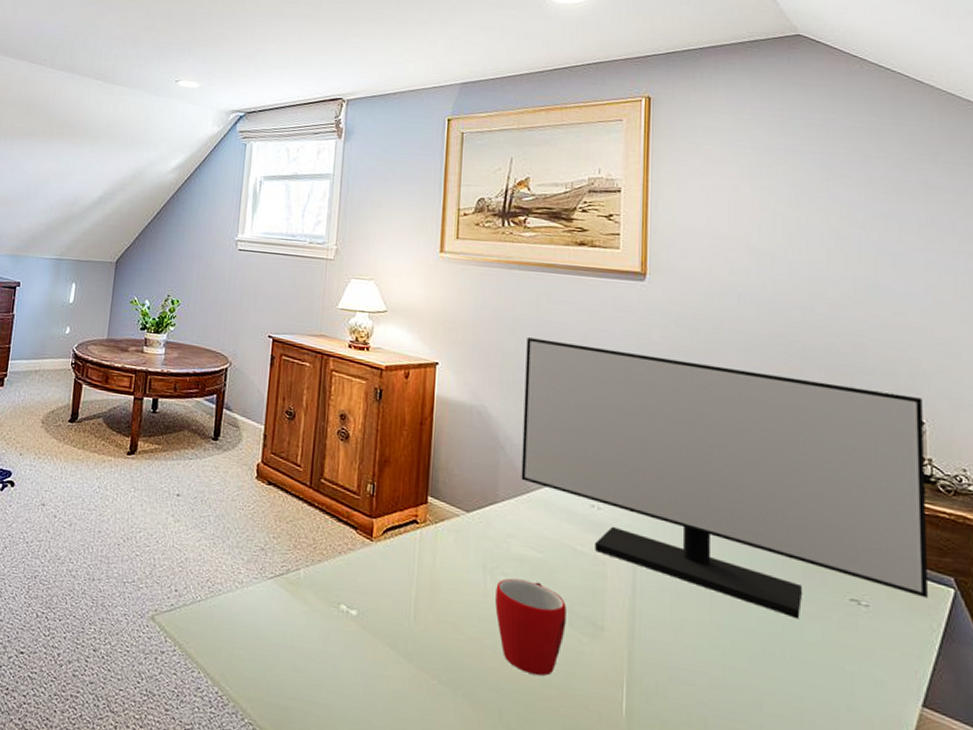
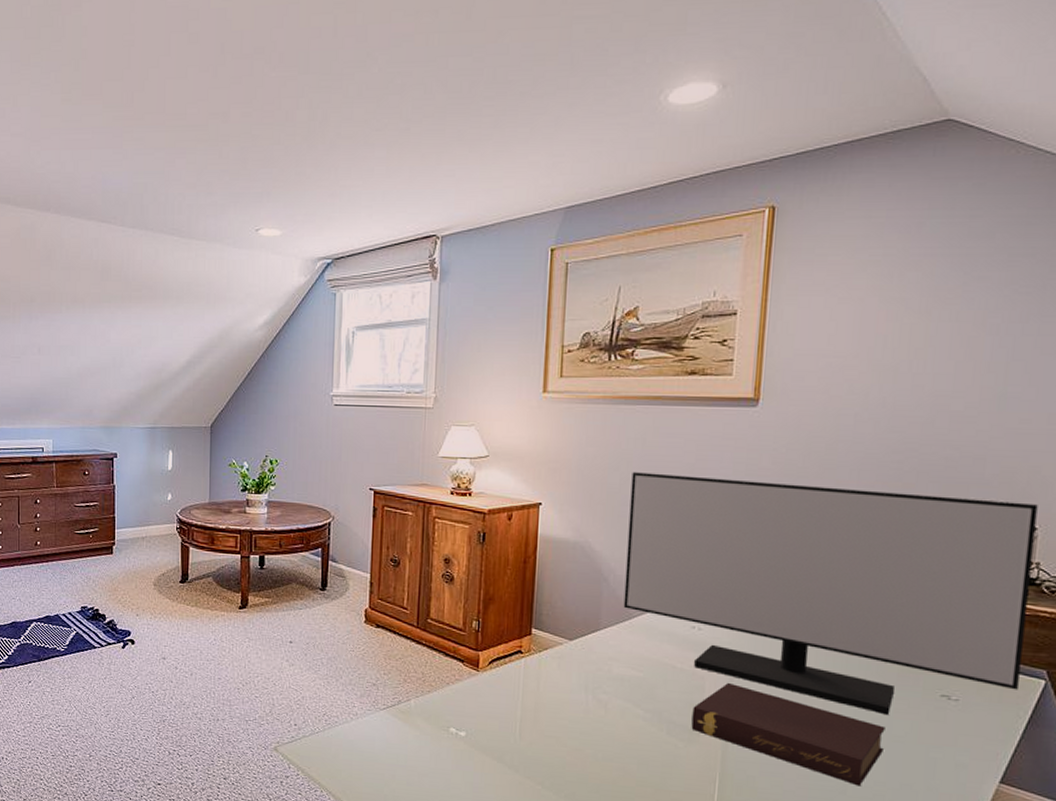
mug: present [495,578,566,676] -> none [596,696,665,777]
book: none [595,570,797,702] -> present [691,682,885,787]

